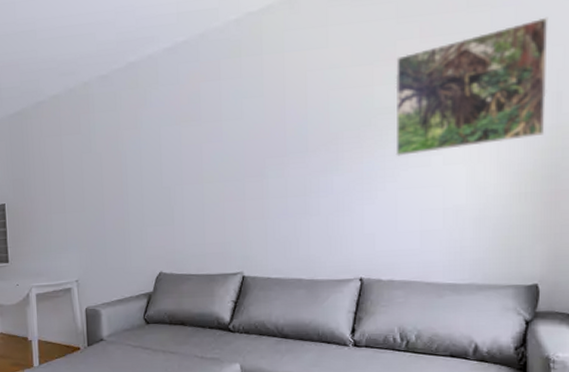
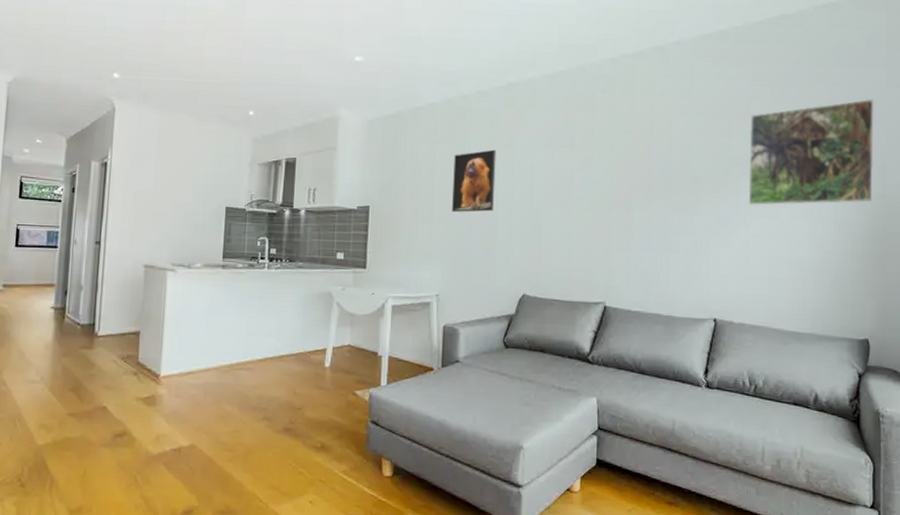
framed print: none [80,133,125,200] -> present [452,149,496,212]

